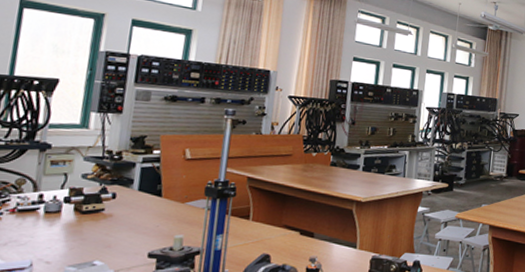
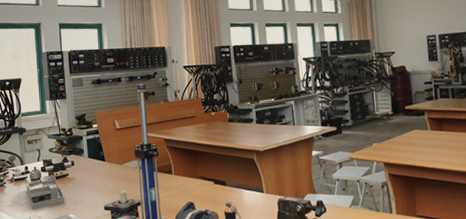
desk organizer: none [34,208,93,252] -> present [26,175,65,209]

